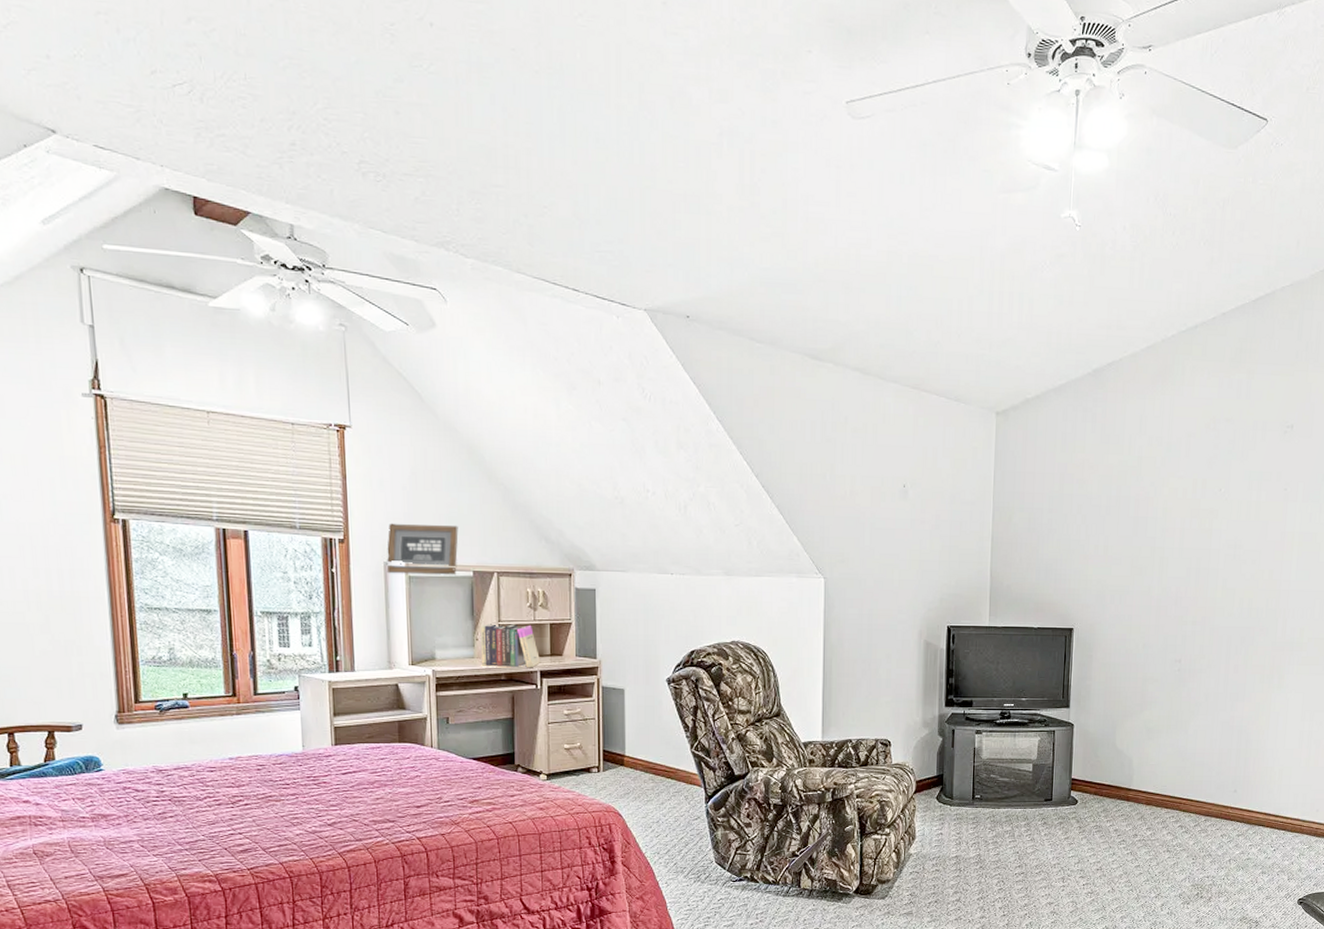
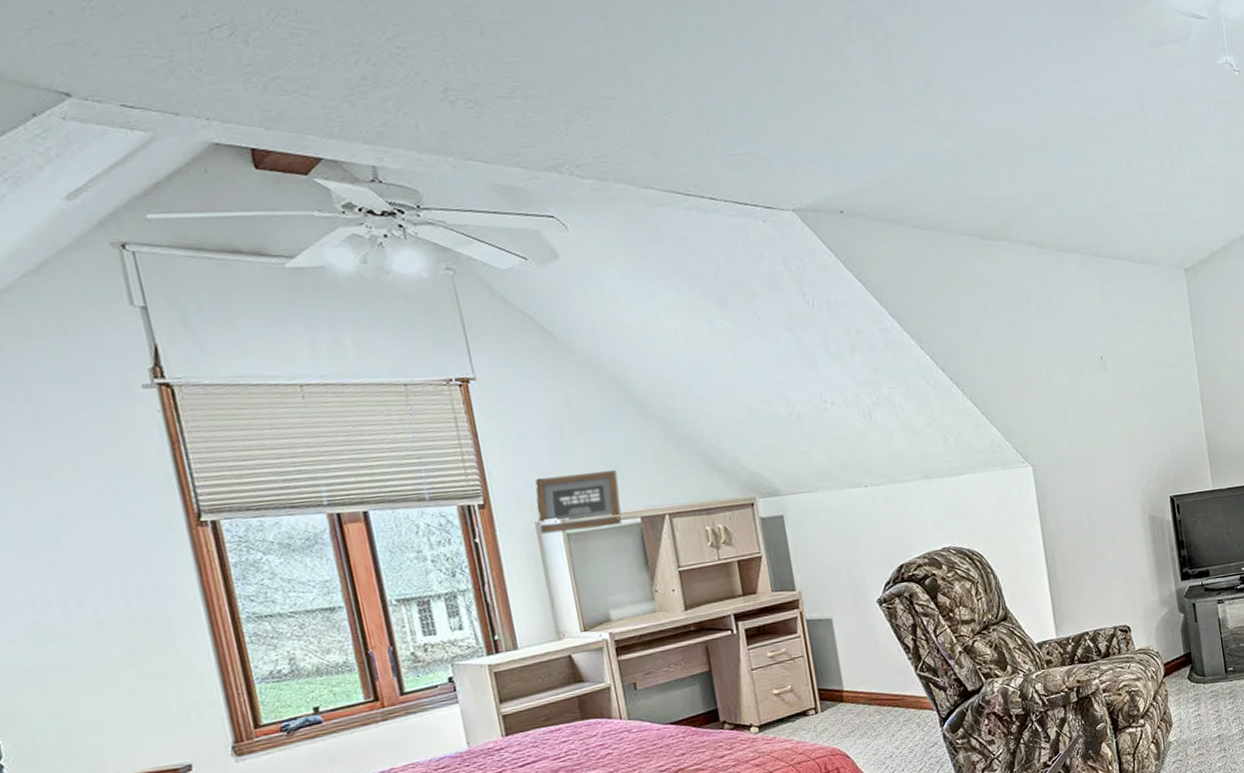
books: present [481,622,541,668] -> none [659,565,734,620]

